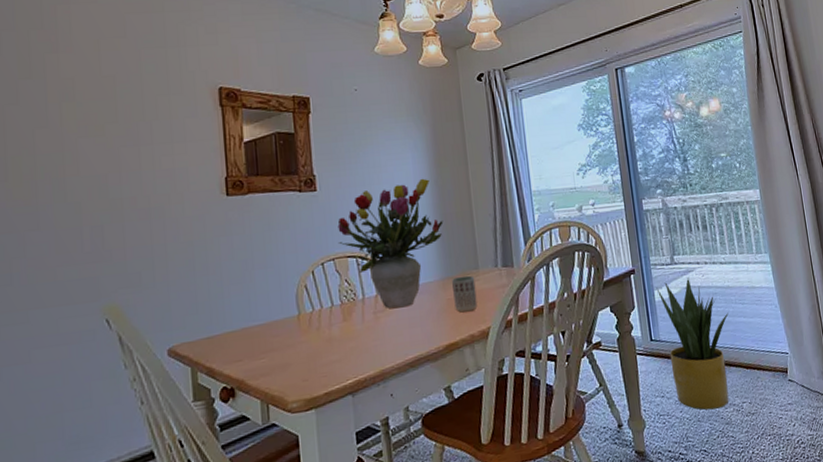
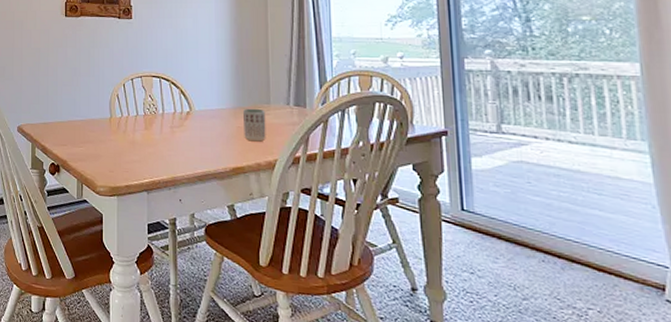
flower arrangement: present [337,178,443,309] -> none [145,16,239,127]
planter: present [656,276,729,410] -> none [474,150,576,306]

